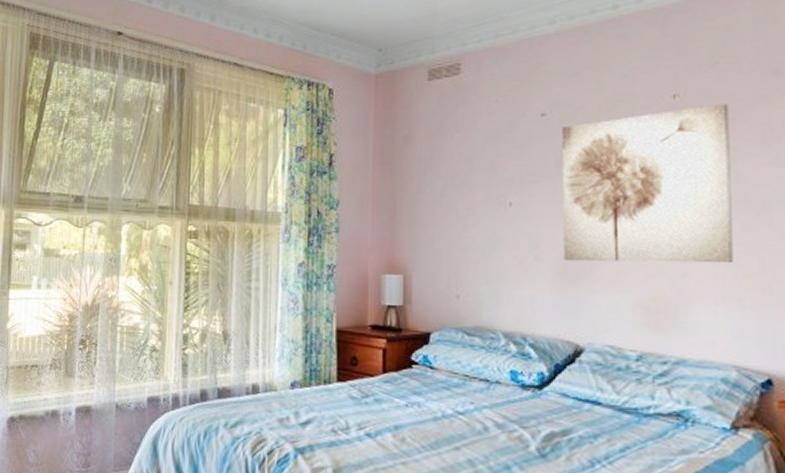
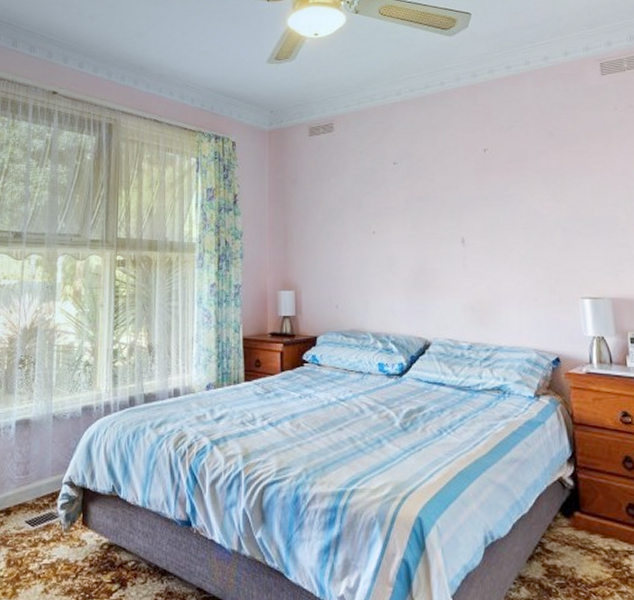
wall art: present [562,104,733,264] -> none [409,156,530,276]

